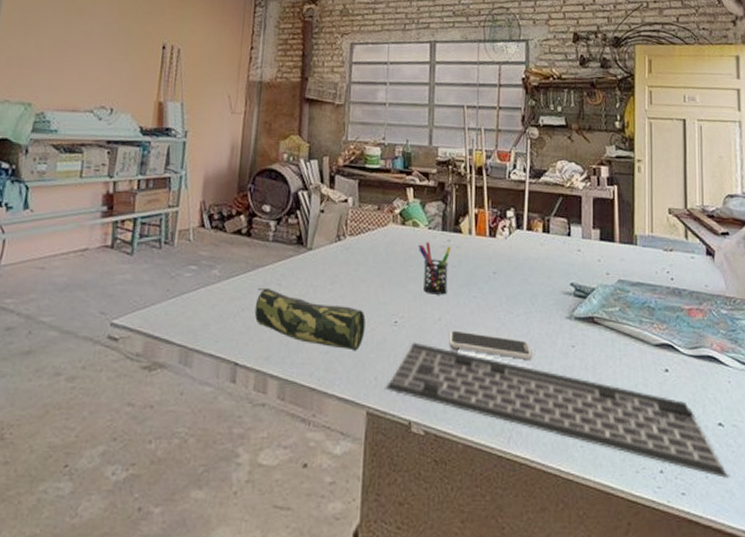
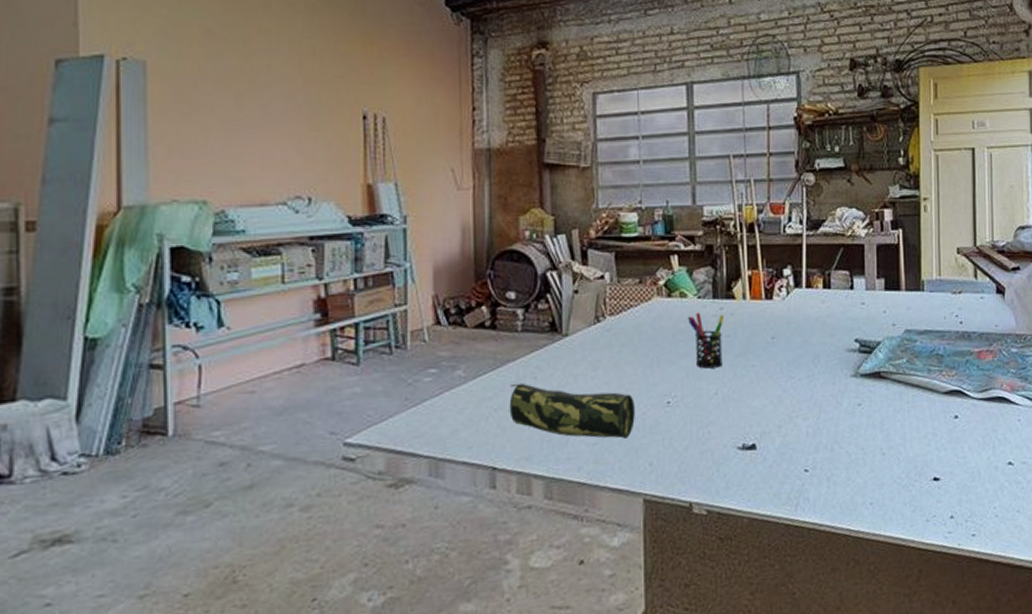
keyboard: present [385,343,728,478] -> none [661,421,1018,515]
smartphone: present [449,330,532,360] -> none [727,403,817,425]

